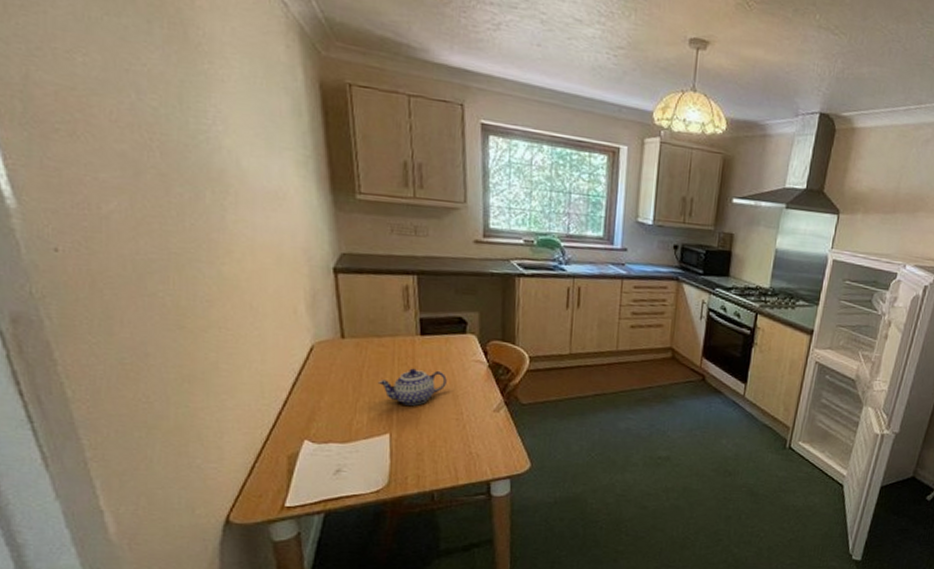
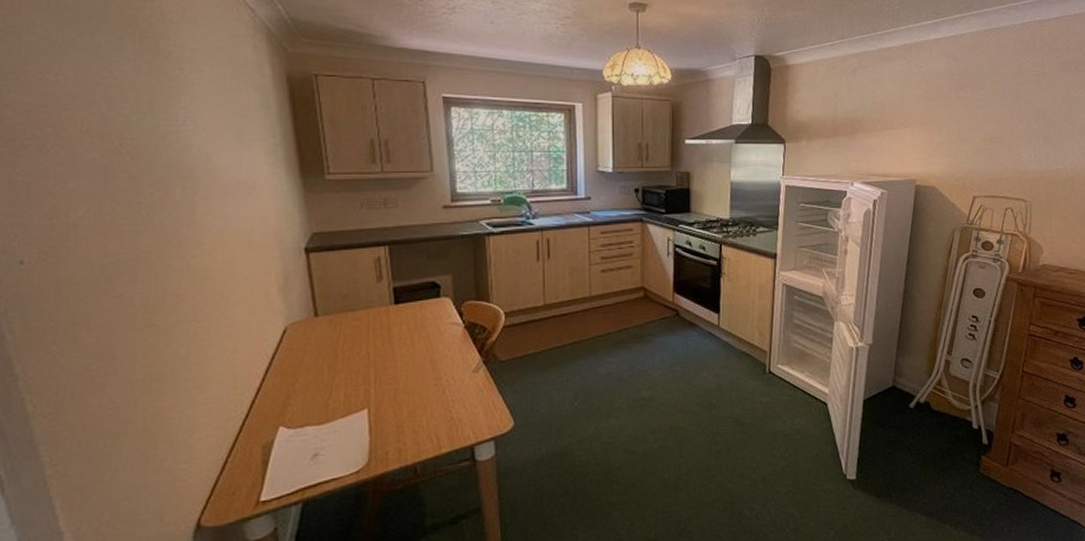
teapot: present [377,368,447,406] -> none [353,337,423,377]

